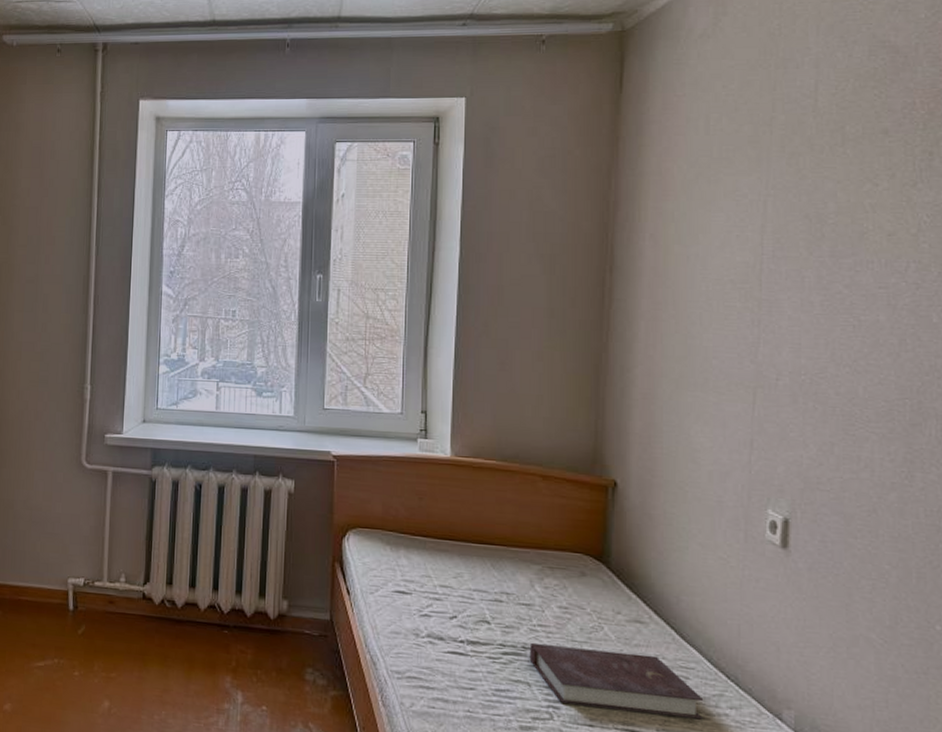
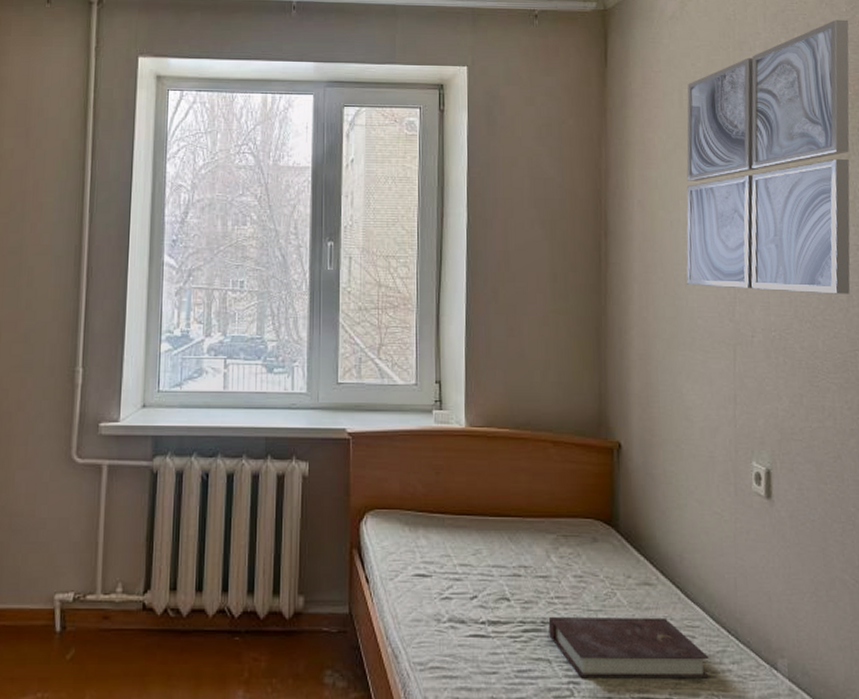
wall art: none [701,27,928,338] -> present [686,19,851,294]

